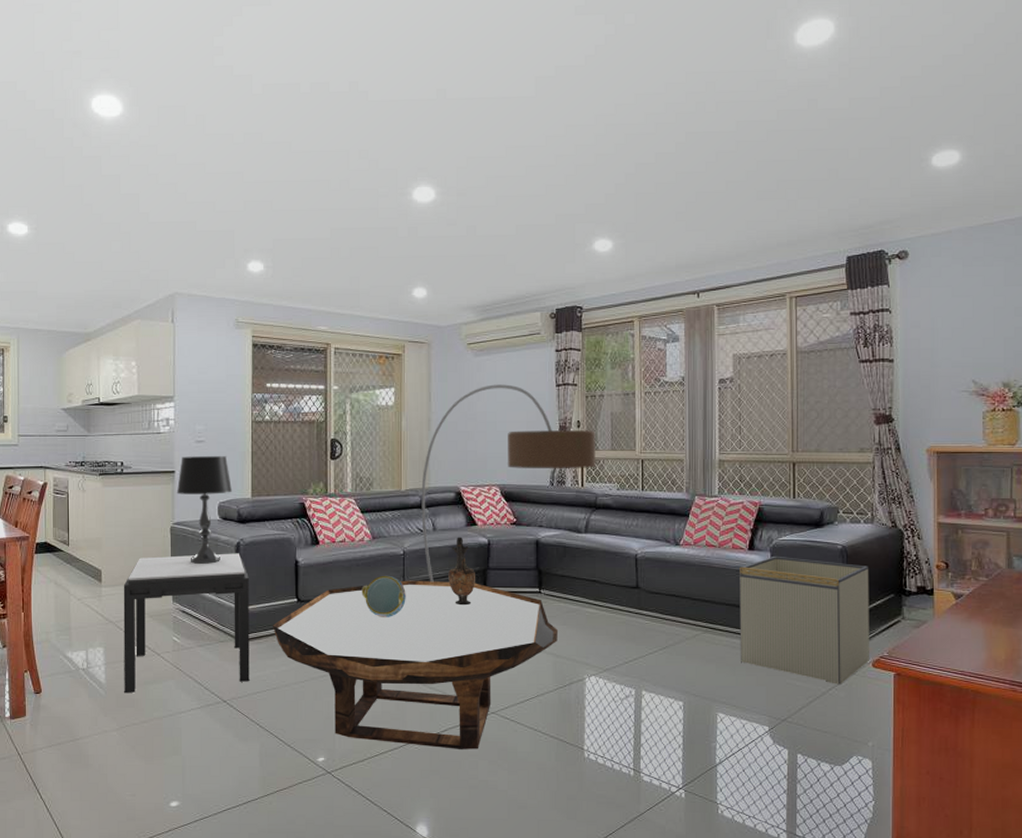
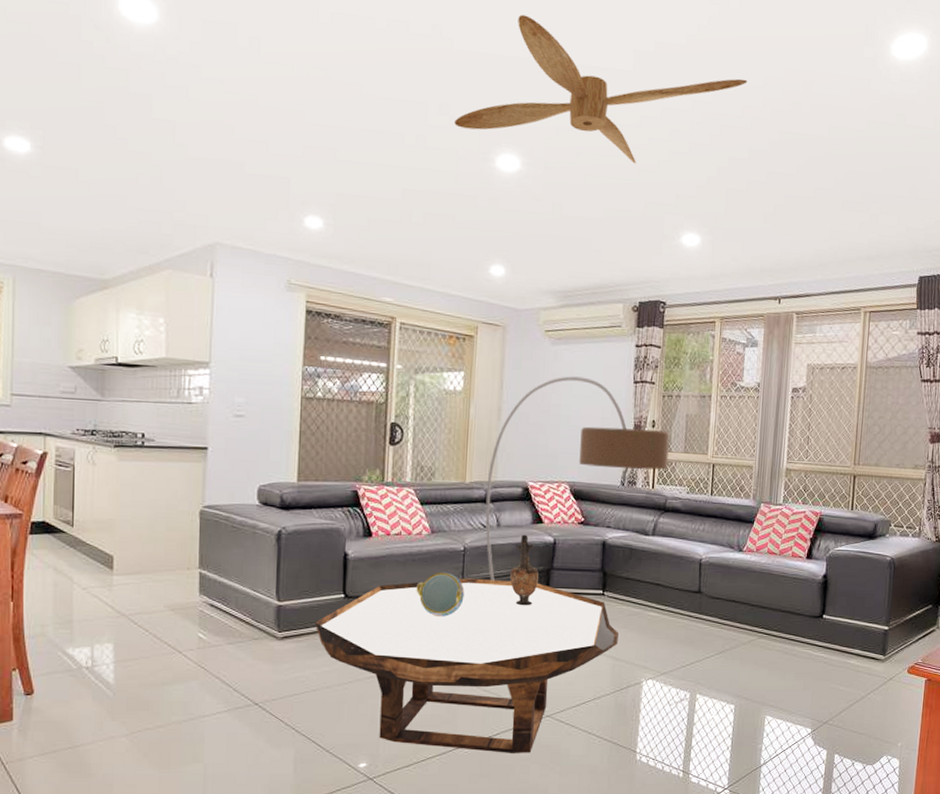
side table: present [123,553,250,694] -> none [137,542,290,695]
table lamp: present [176,456,233,564] -> none [208,431,276,553]
ceiling fan: none [373,61,649,181] -> present [454,14,748,164]
storage bin: present [740,555,869,685] -> none [790,565,912,689]

